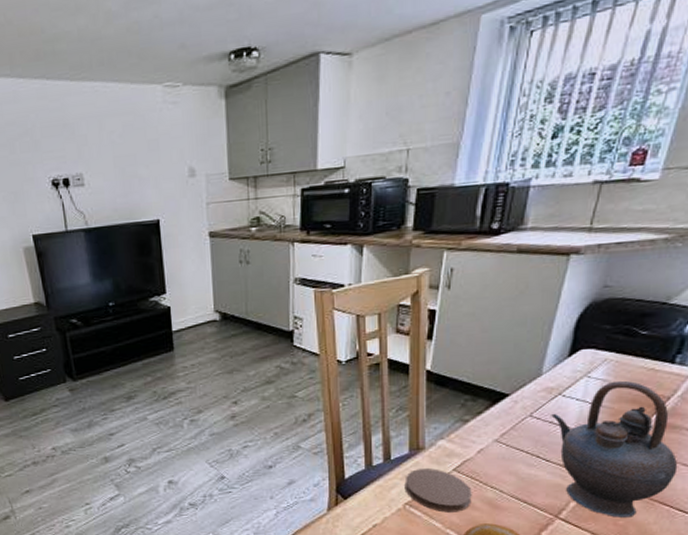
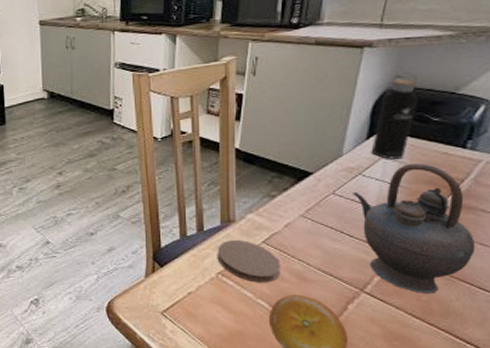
water bottle: none [573,281,627,378] -> present [371,72,418,159]

